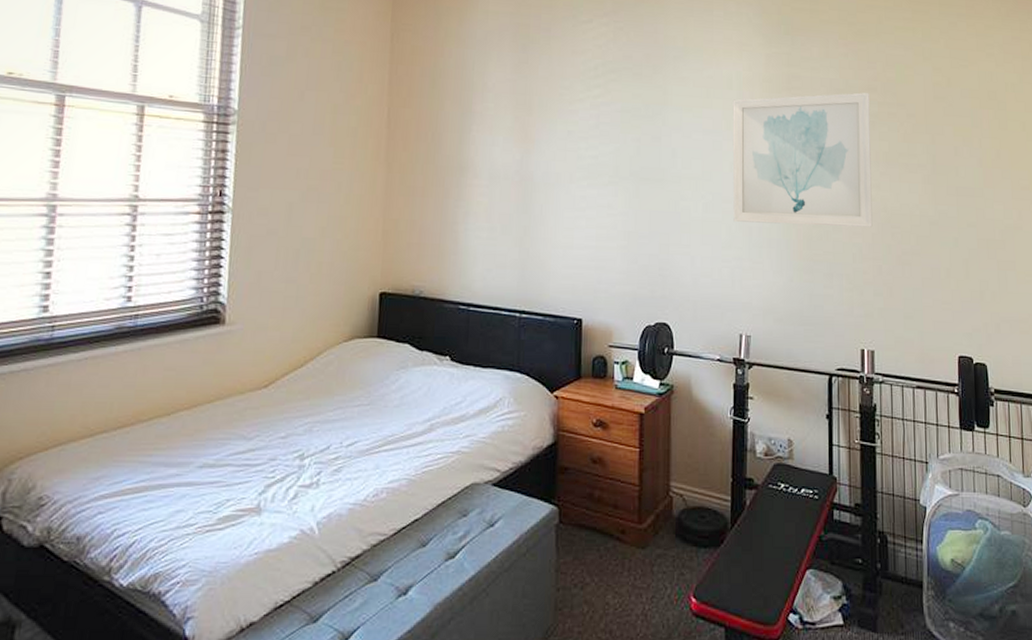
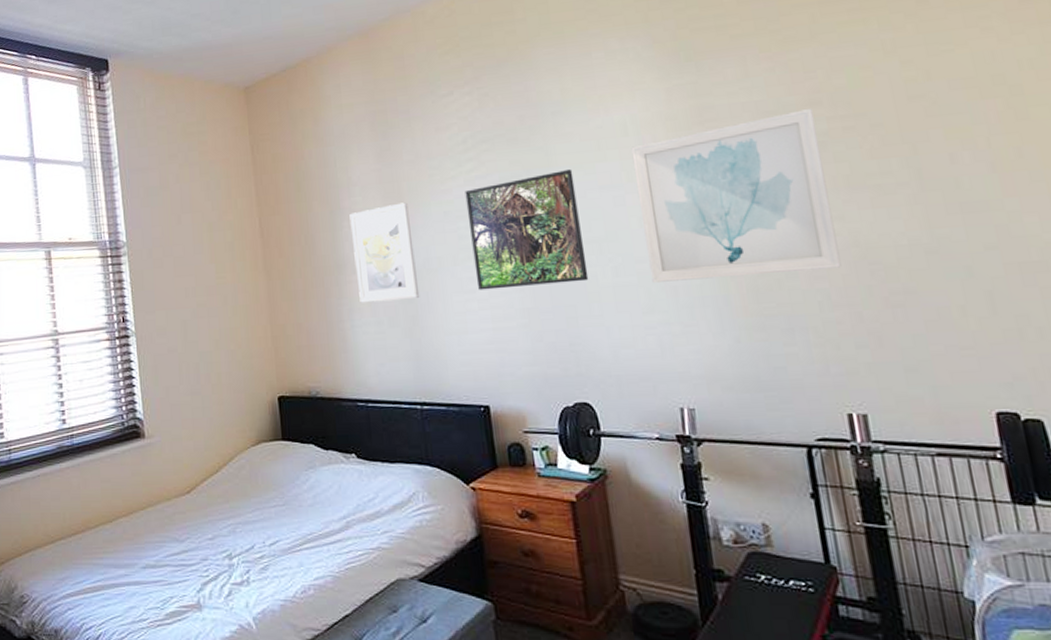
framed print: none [477,115,536,210] -> present [349,202,420,303]
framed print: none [587,109,684,213] -> present [465,168,589,290]

